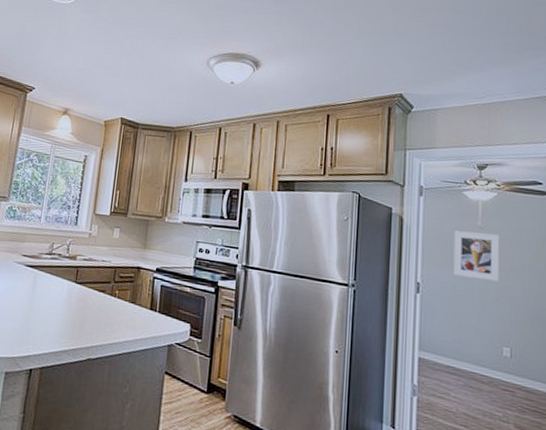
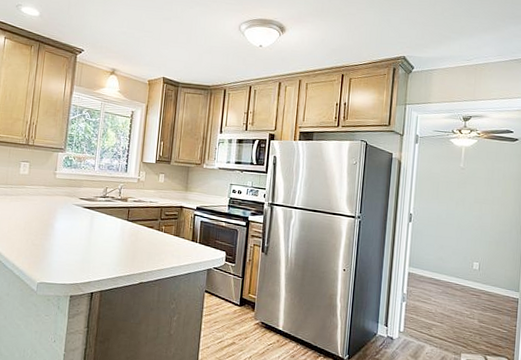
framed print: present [453,230,500,283] -> none [439,171,477,212]

